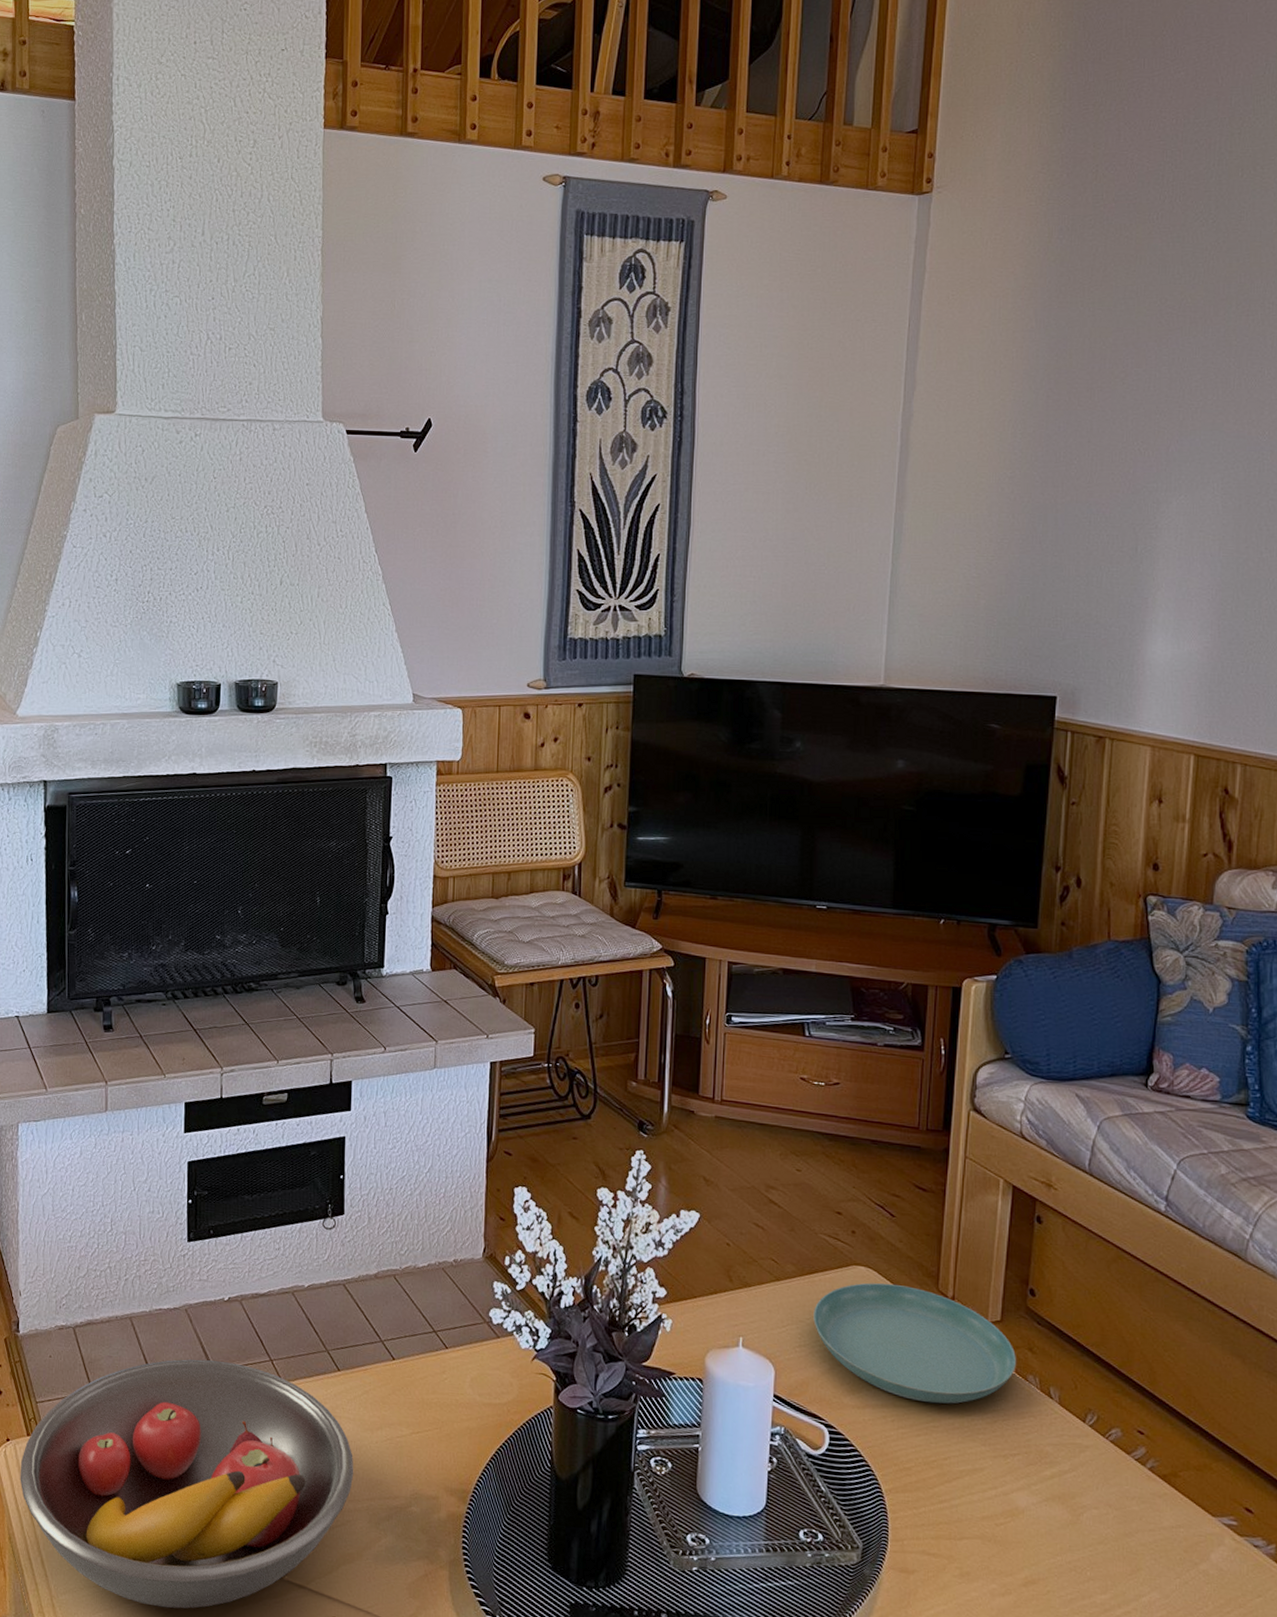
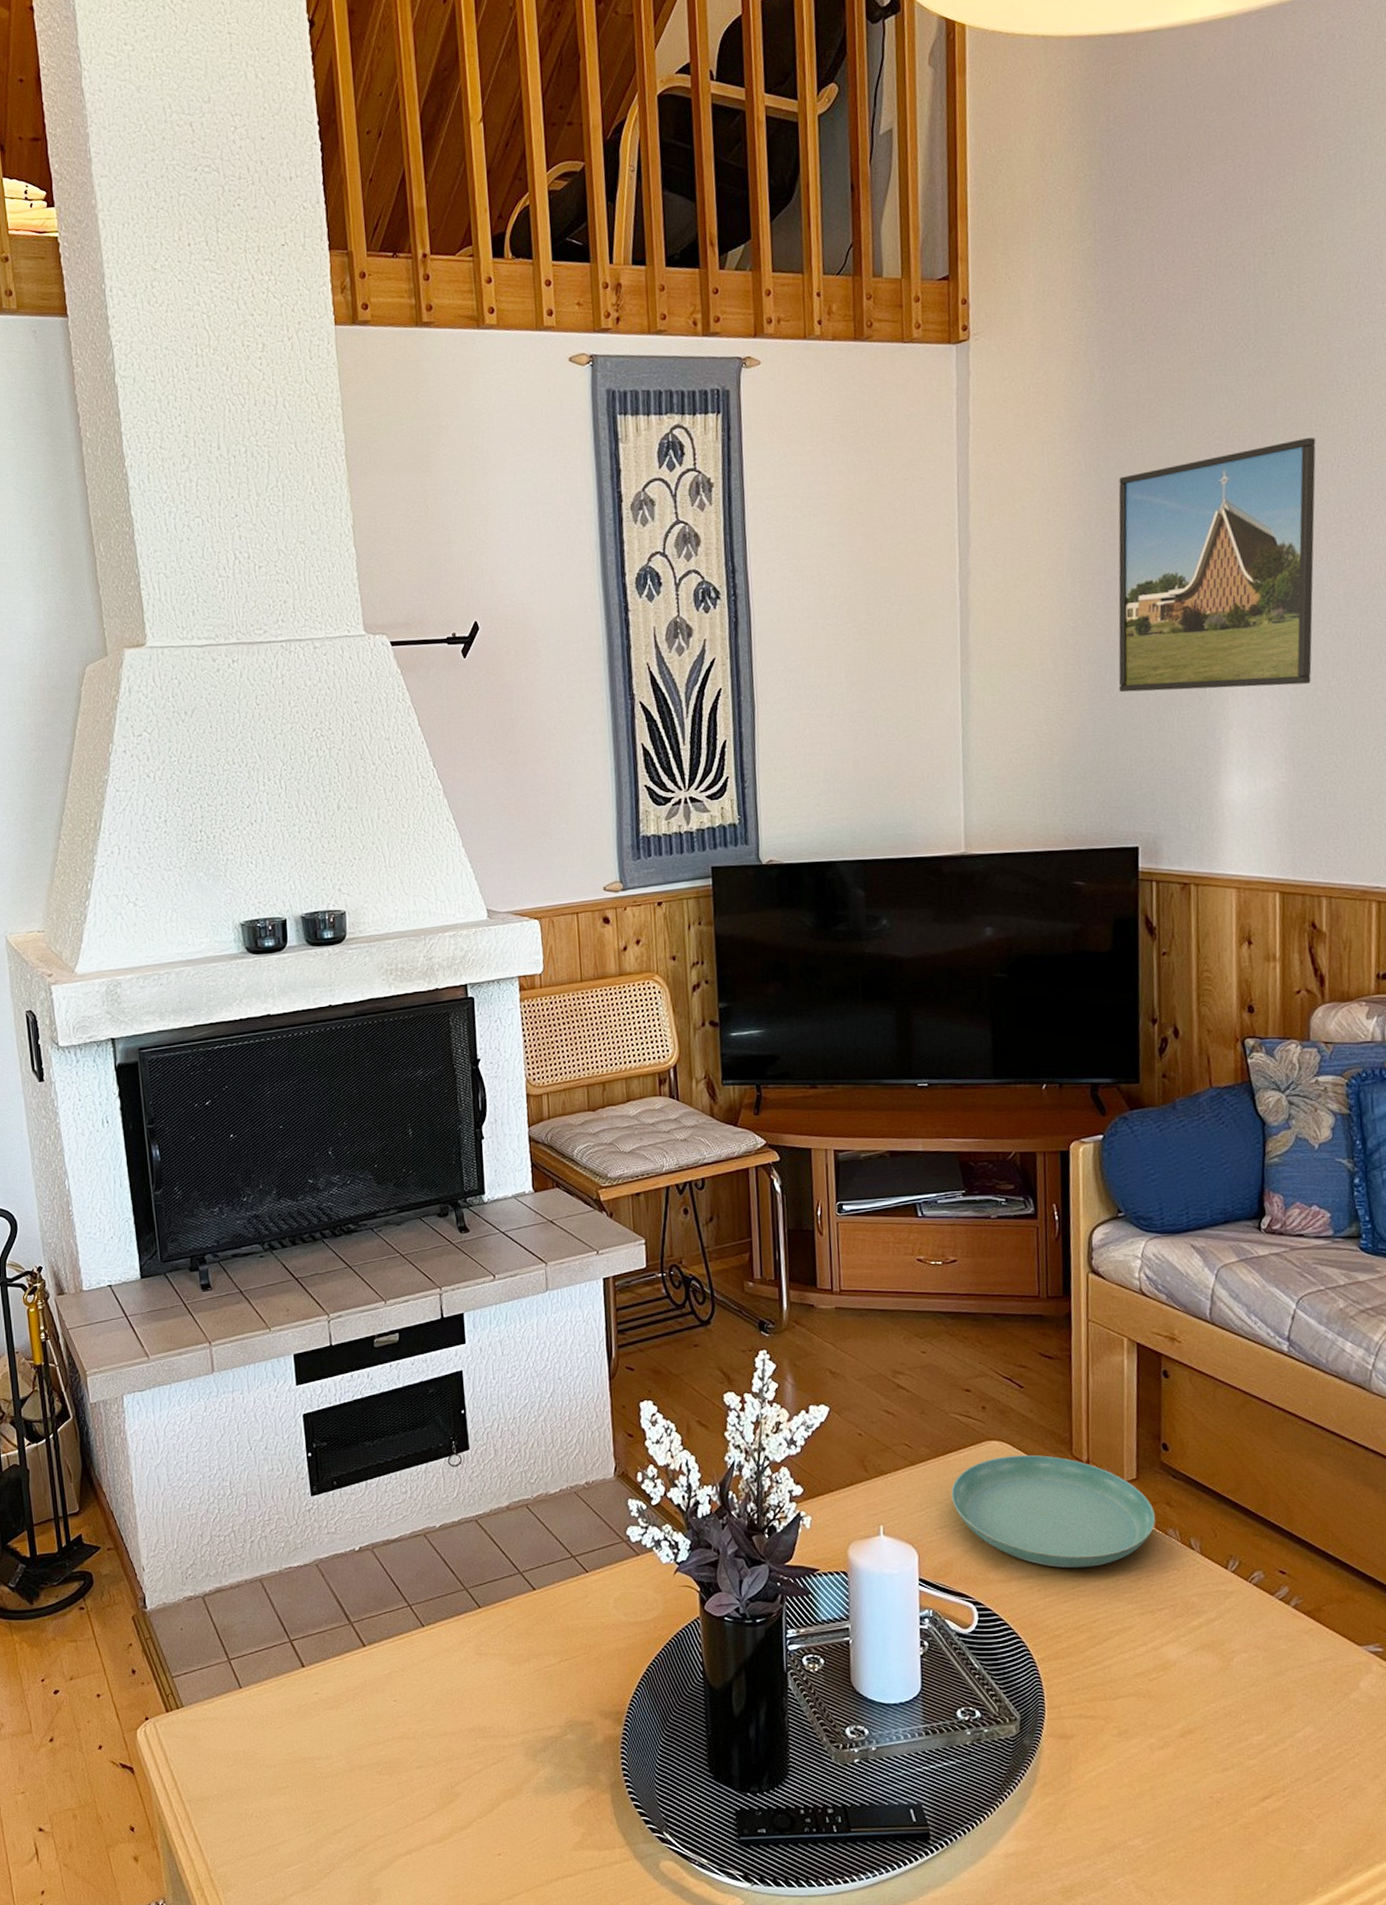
fruit bowl: present [20,1359,354,1609] -> none [162,1613,506,1867]
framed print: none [1050,313,1268,553] -> present [1118,437,1316,693]

